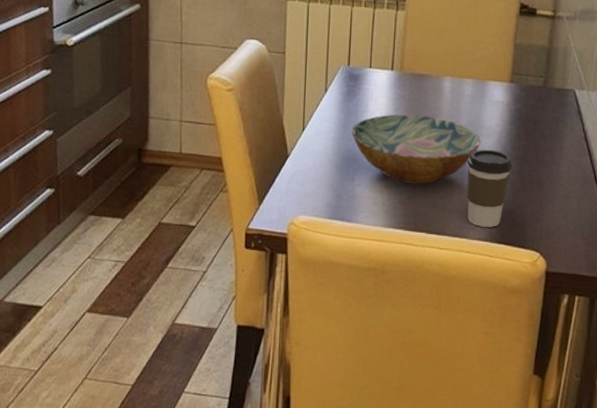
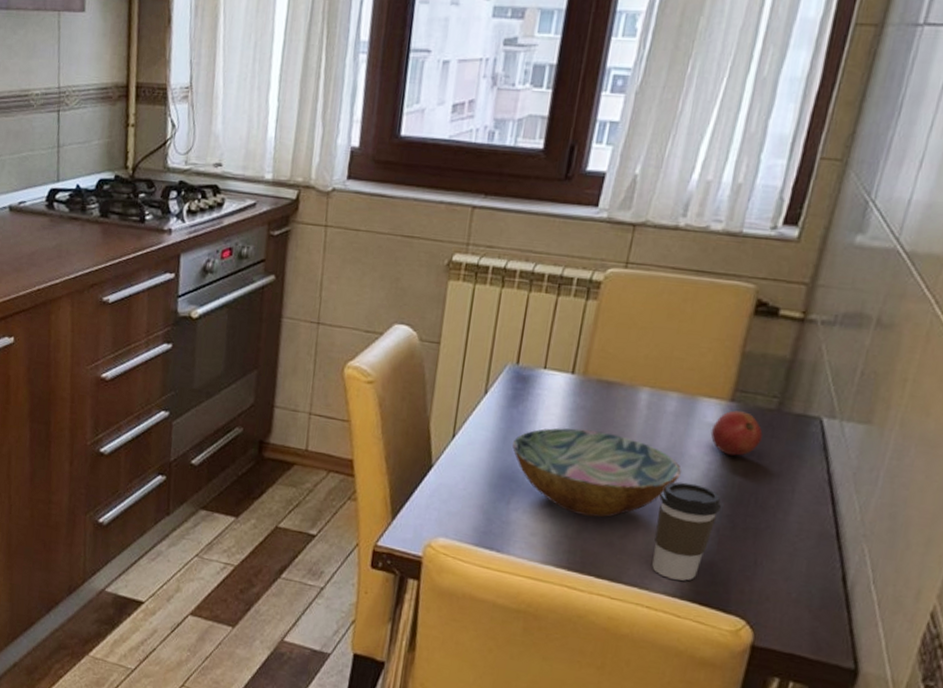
fruit: none [499,89,536,125] -> present [710,410,763,456]

